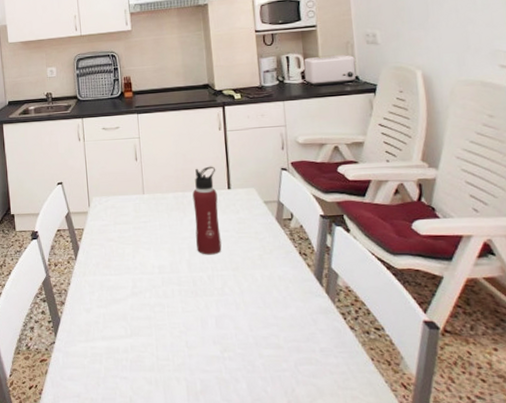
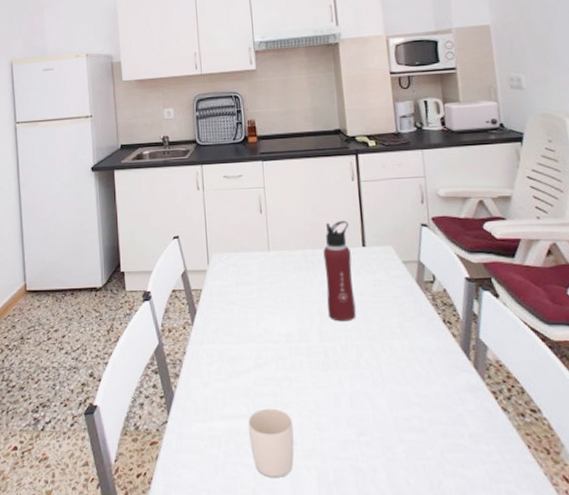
mug: none [125,330,166,388] -> present [247,408,294,477]

